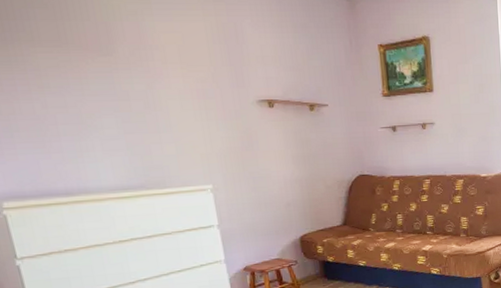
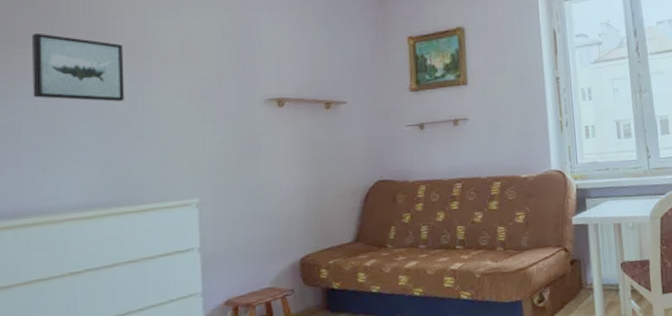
wall art: none [47,33,138,99] -> present [31,32,125,102]

